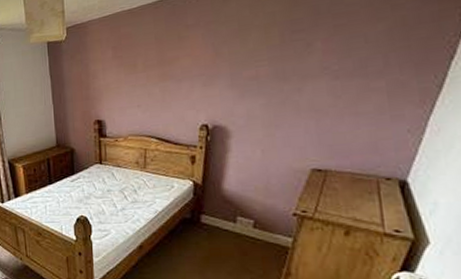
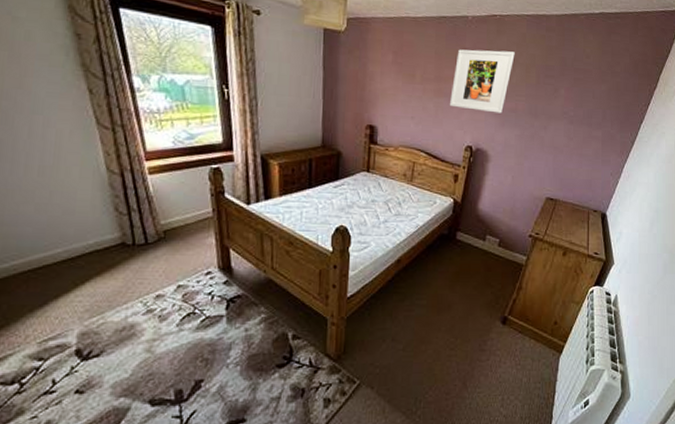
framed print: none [176,15,249,88] -> present [450,49,515,114]

